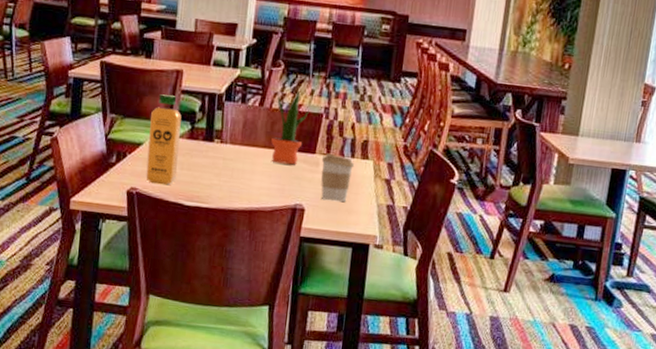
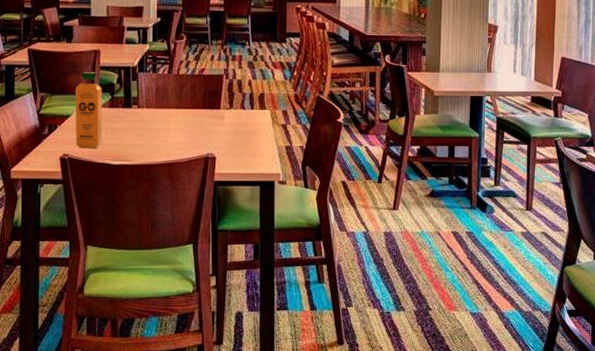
potted plant: present [271,91,309,165] -> none [181,58,211,121]
coffee cup: present [321,154,355,203] -> none [226,108,255,148]

